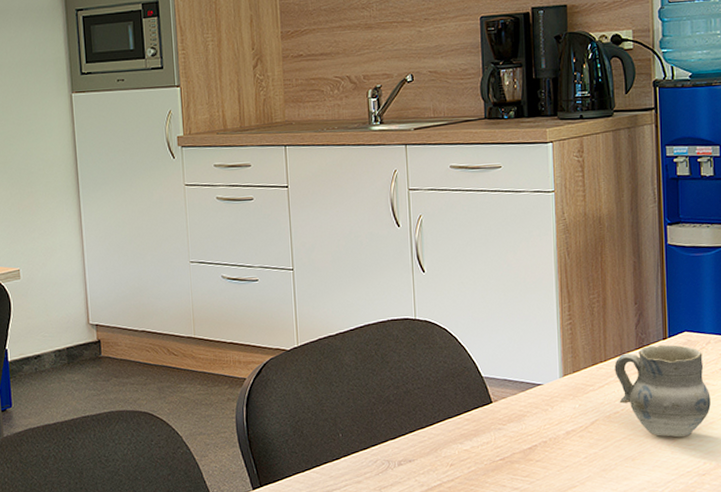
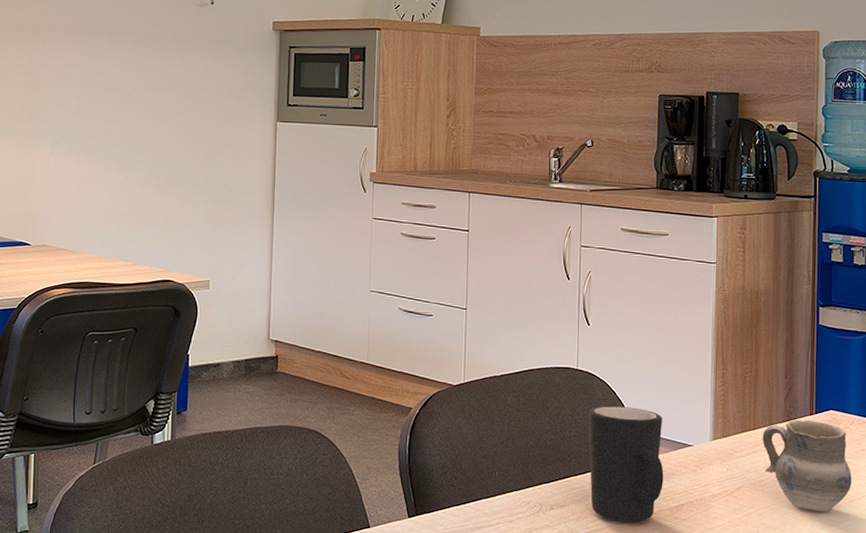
mug: none [431,352,514,469] -> present [588,406,664,522]

